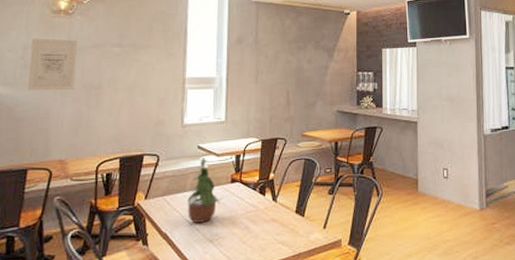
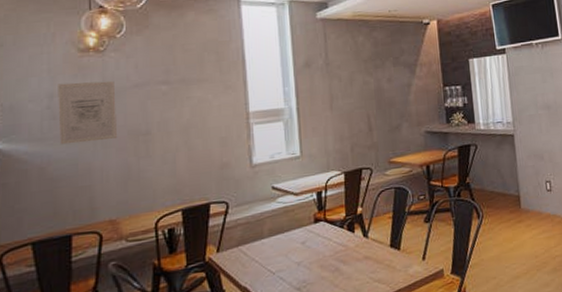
potted plant: present [187,158,221,223] -> none [266,199,305,272]

